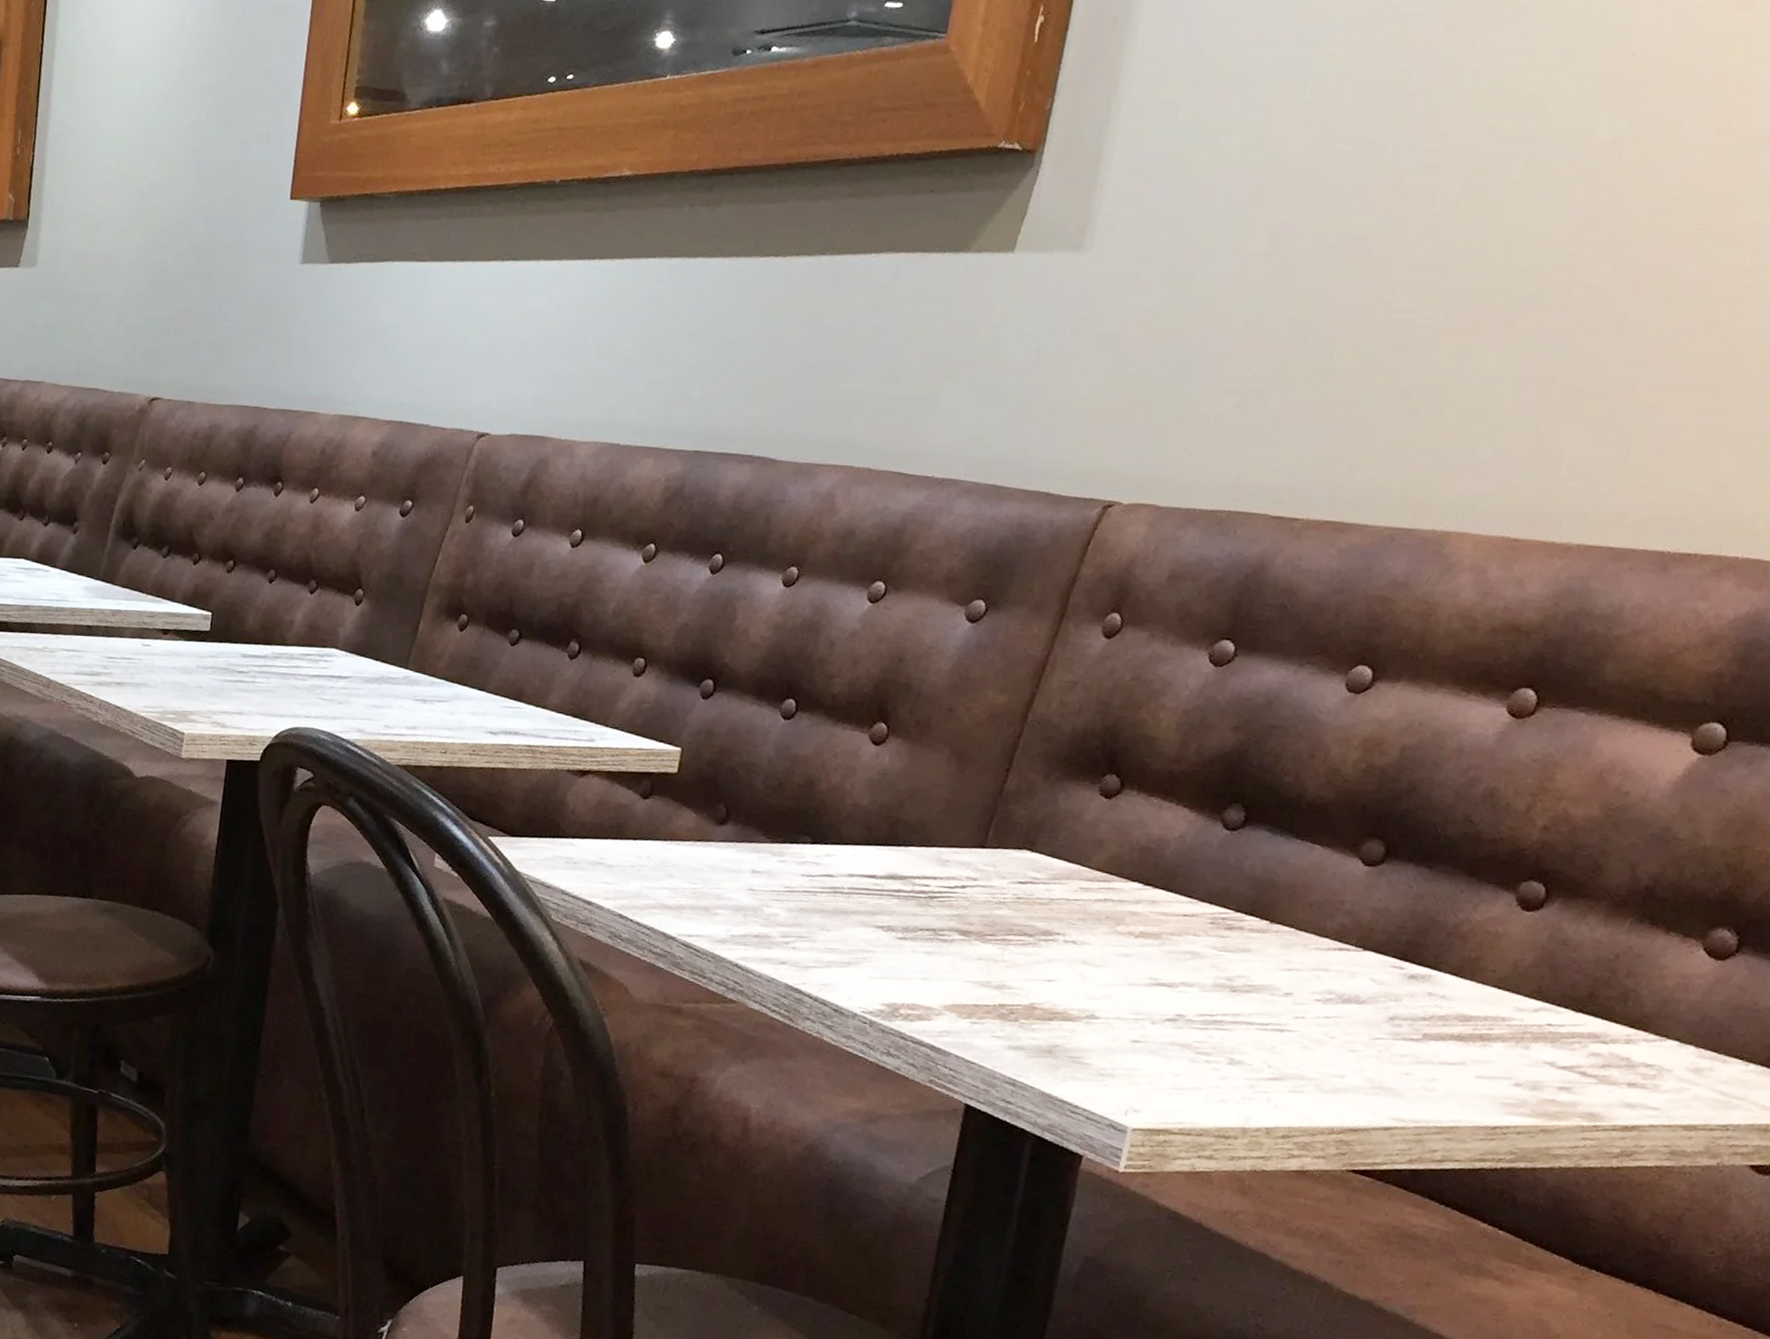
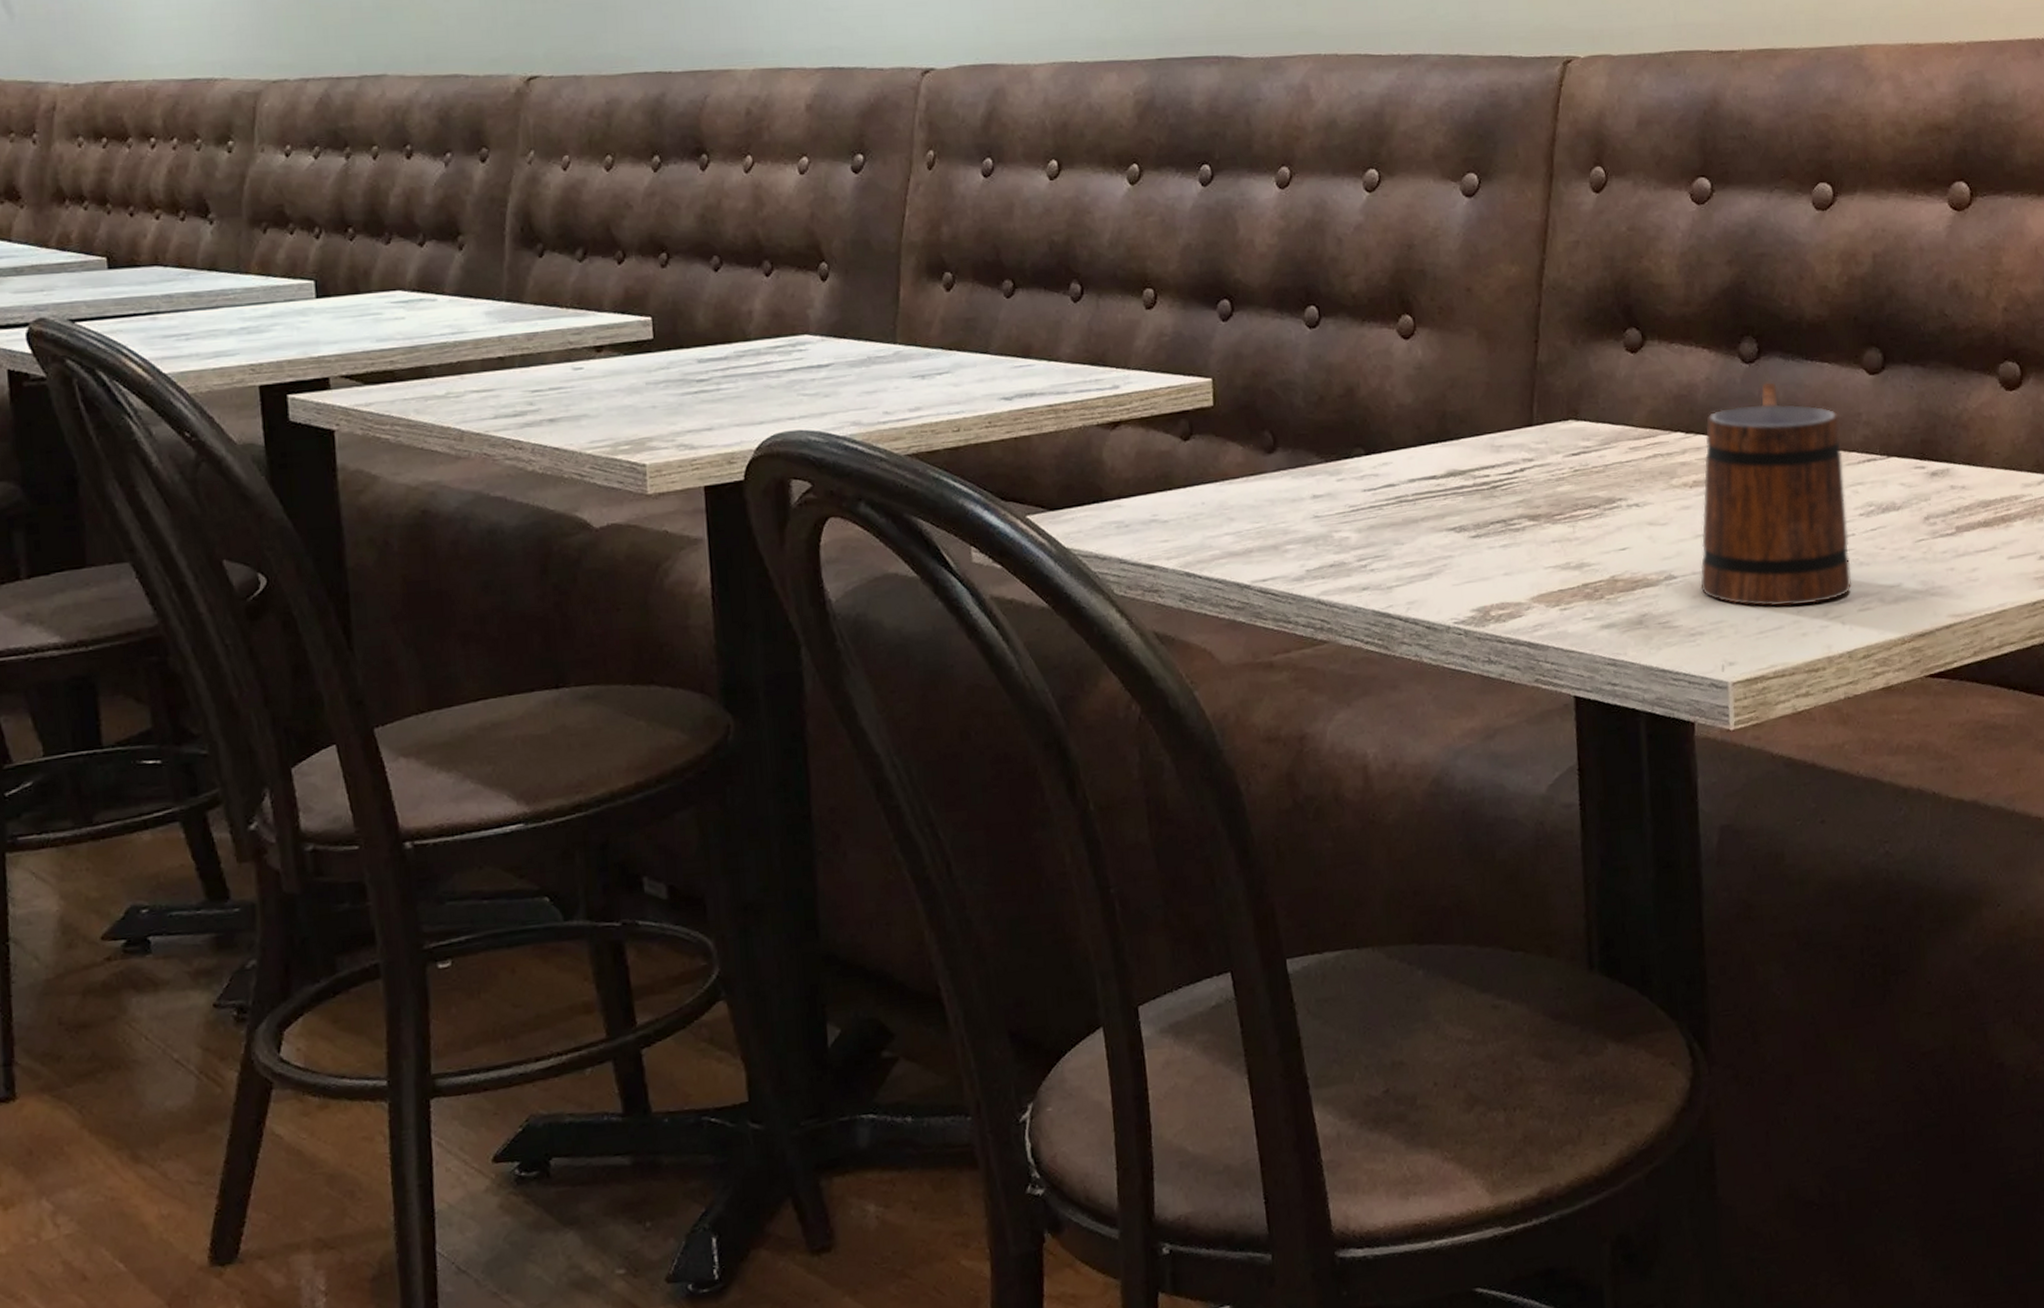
mug: none [1122,852,1320,1075] -> present [1700,382,1851,607]

